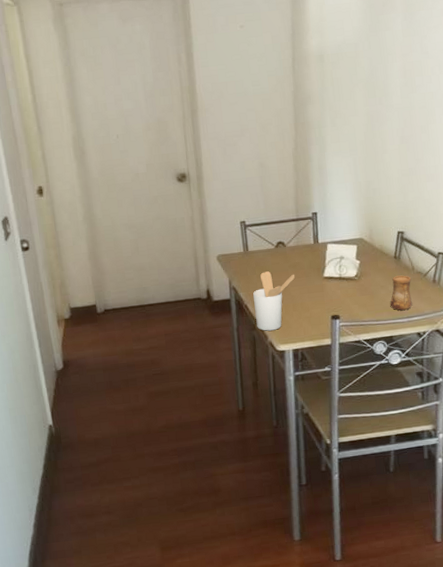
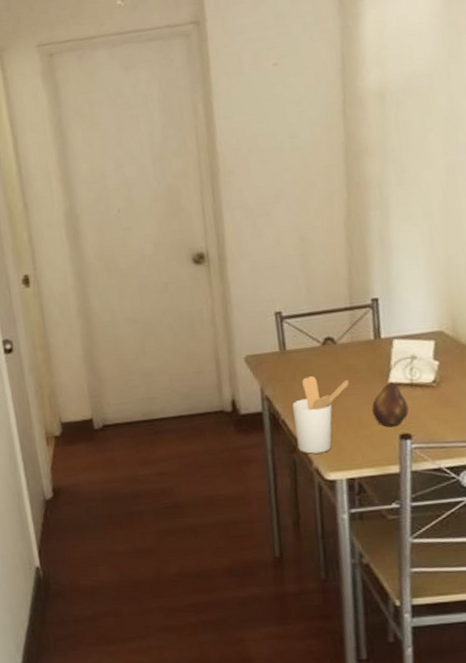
fruit: none [312,275,338,310] -> present [372,381,409,427]

